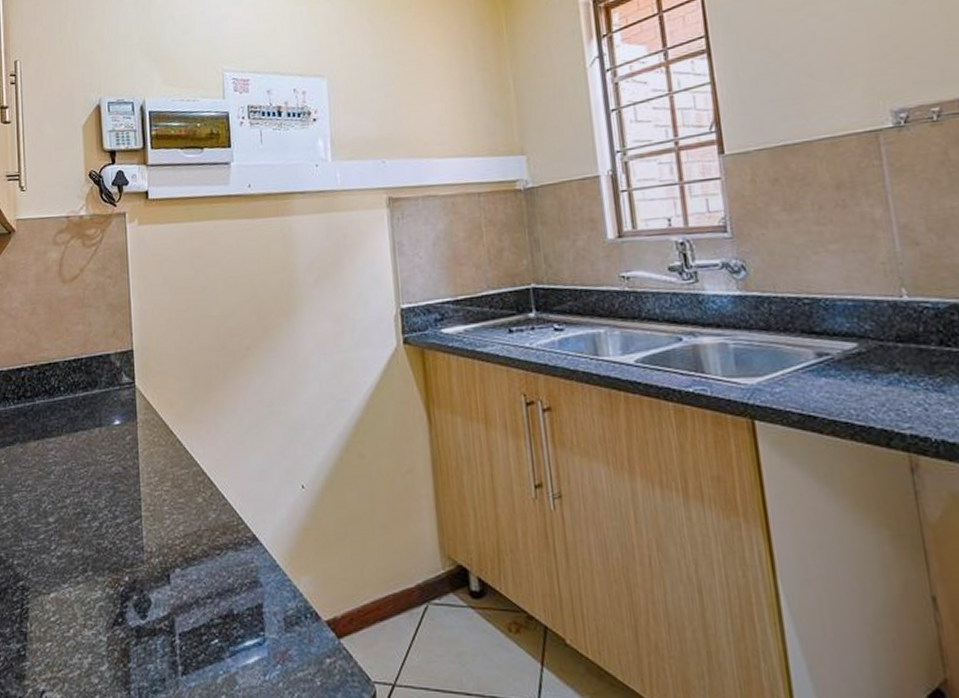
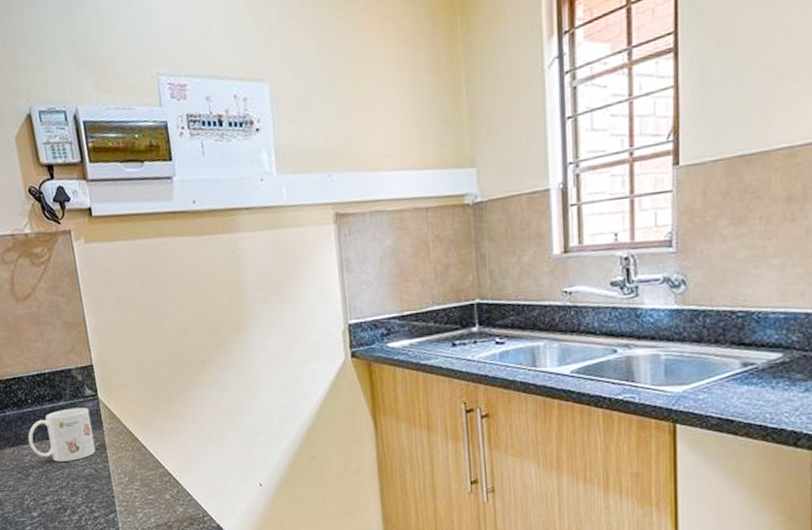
mug: none [55,396,127,458] -> present [28,407,96,462]

